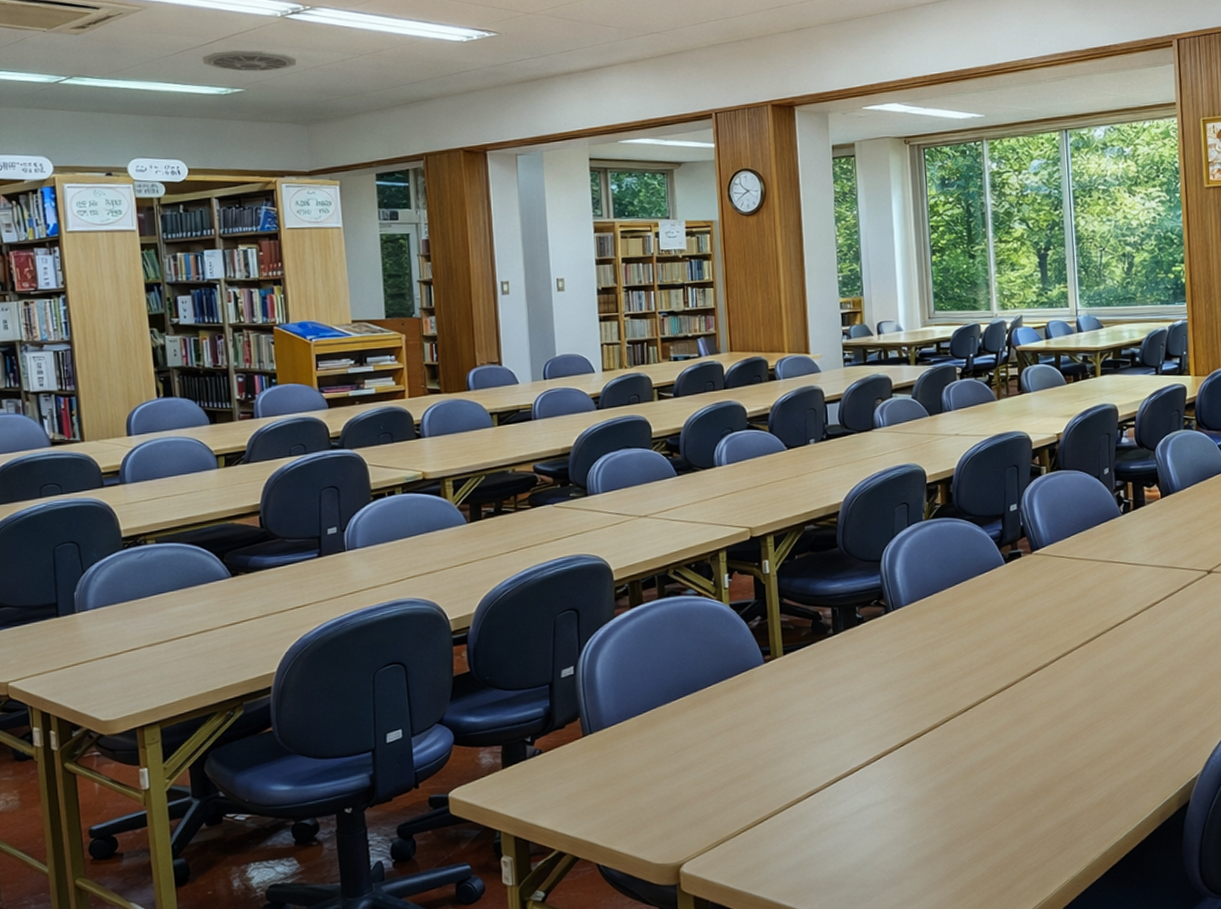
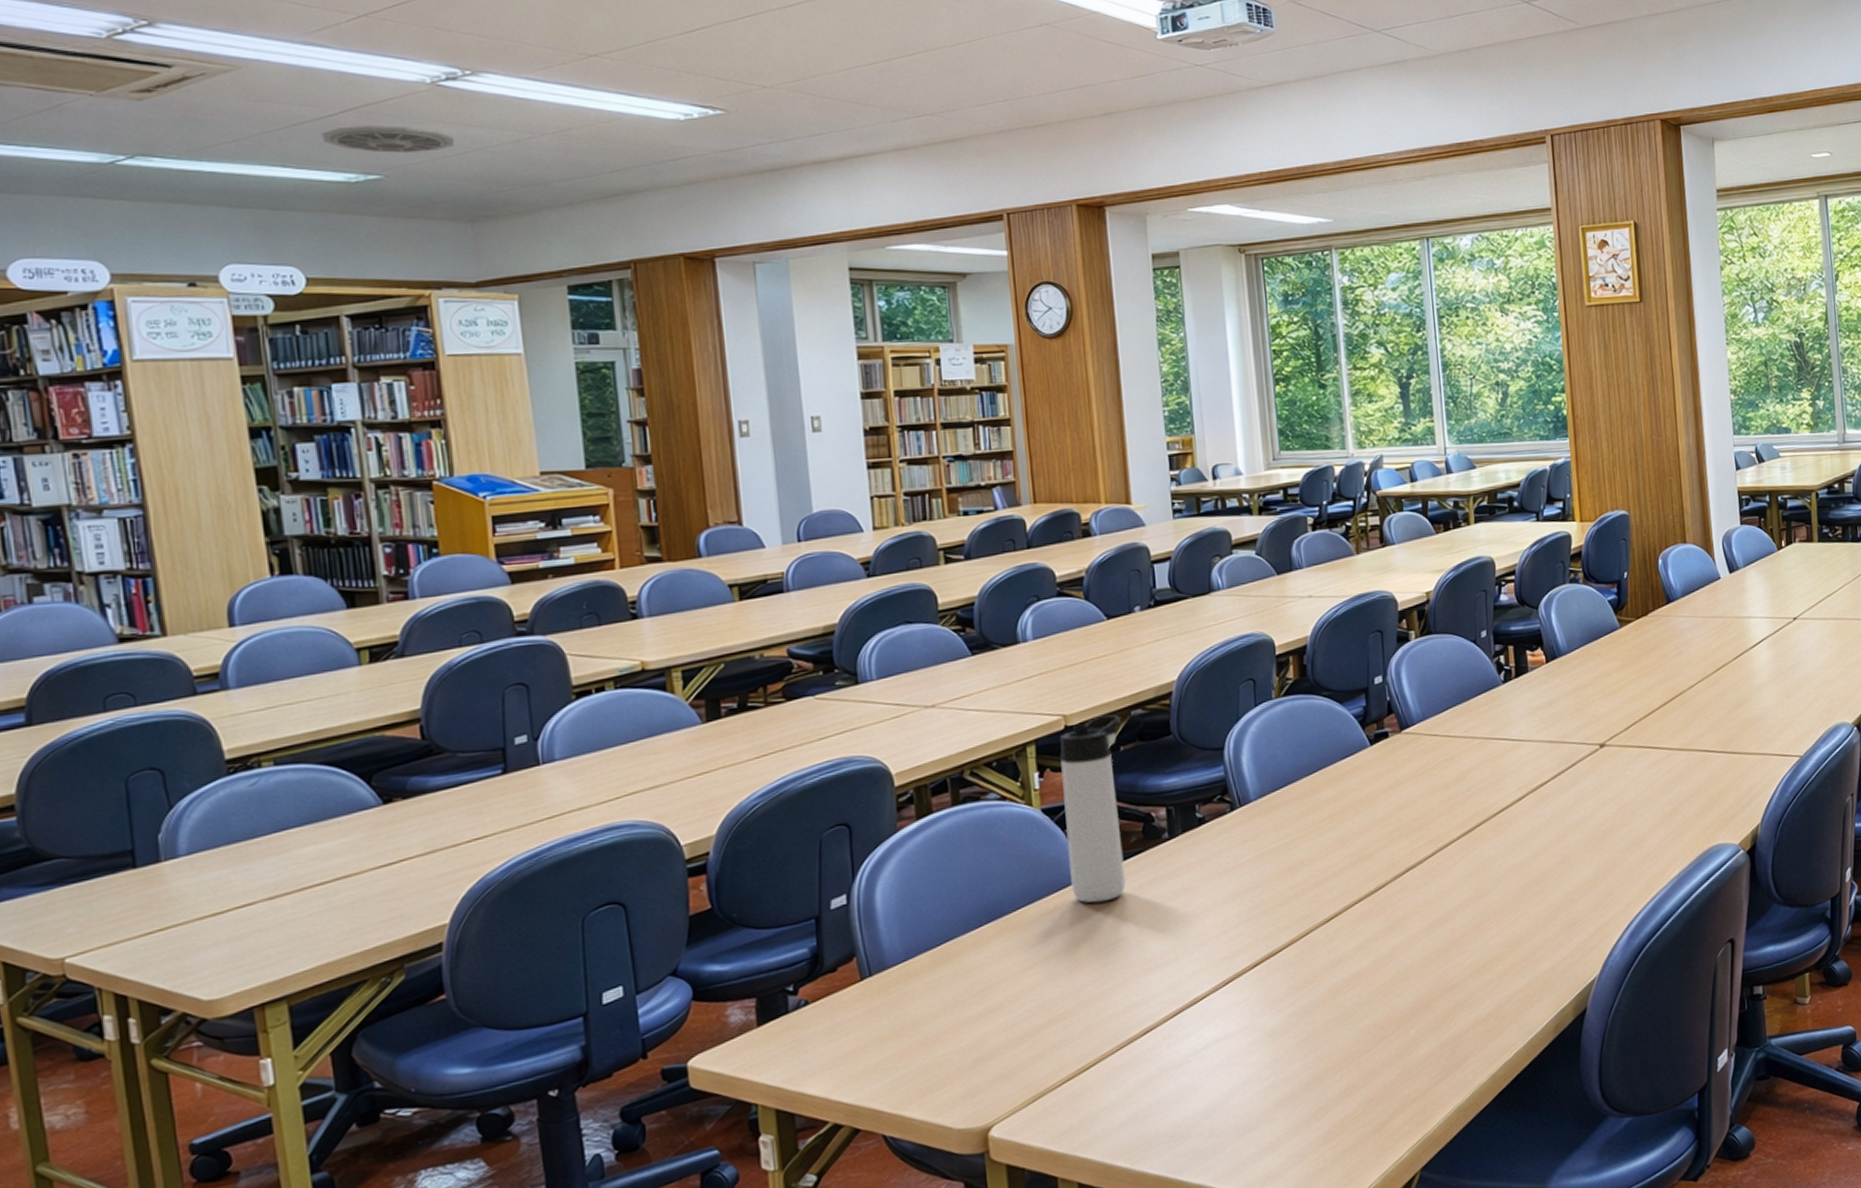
thermos bottle: none [746,529,797,685] -> present [1060,714,1126,903]

